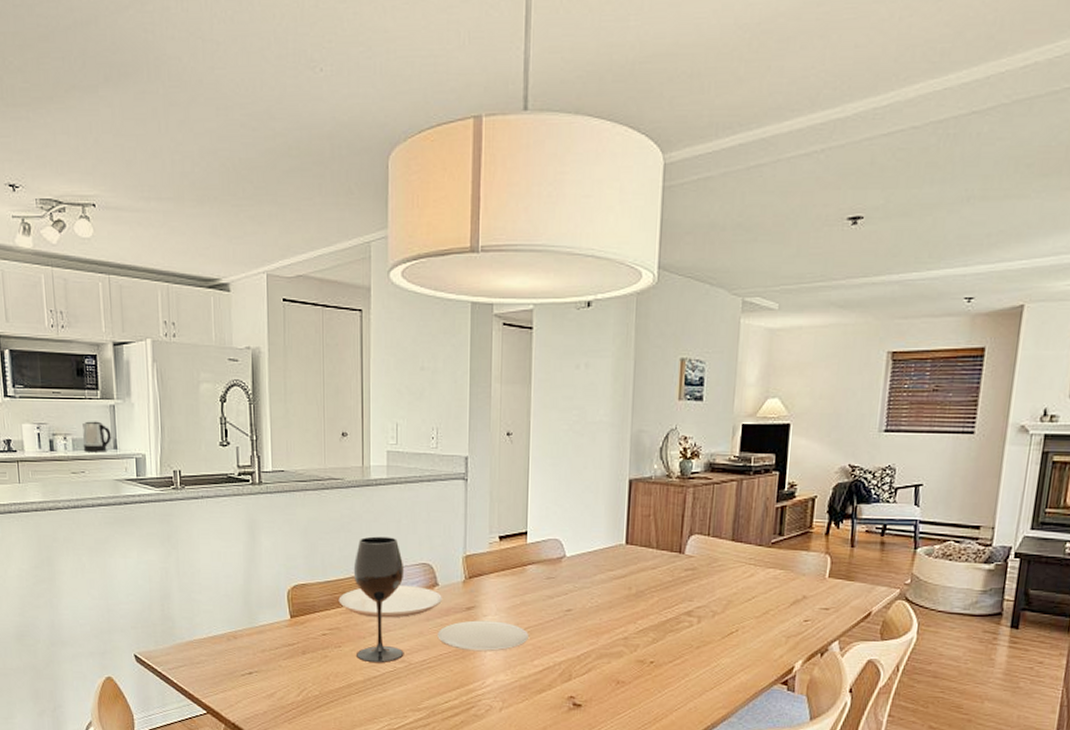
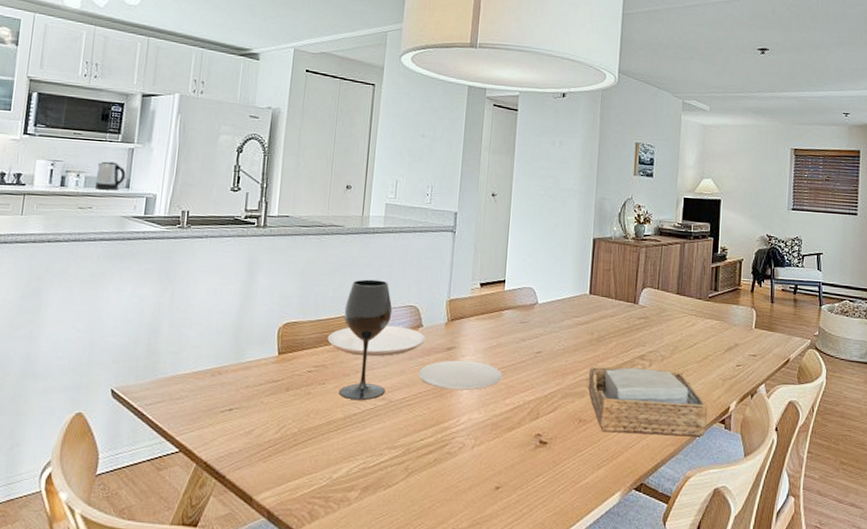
napkin holder: none [625,624,767,700] -> present [587,366,707,437]

